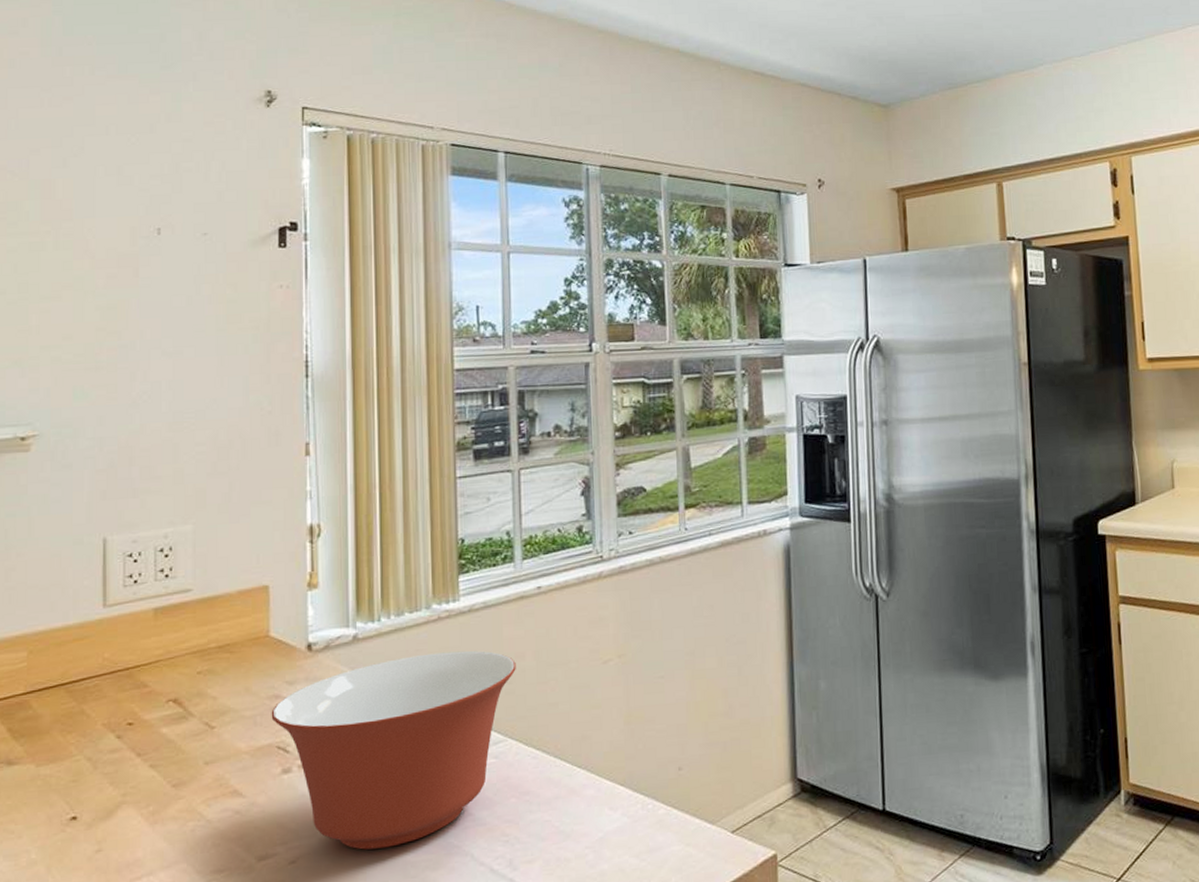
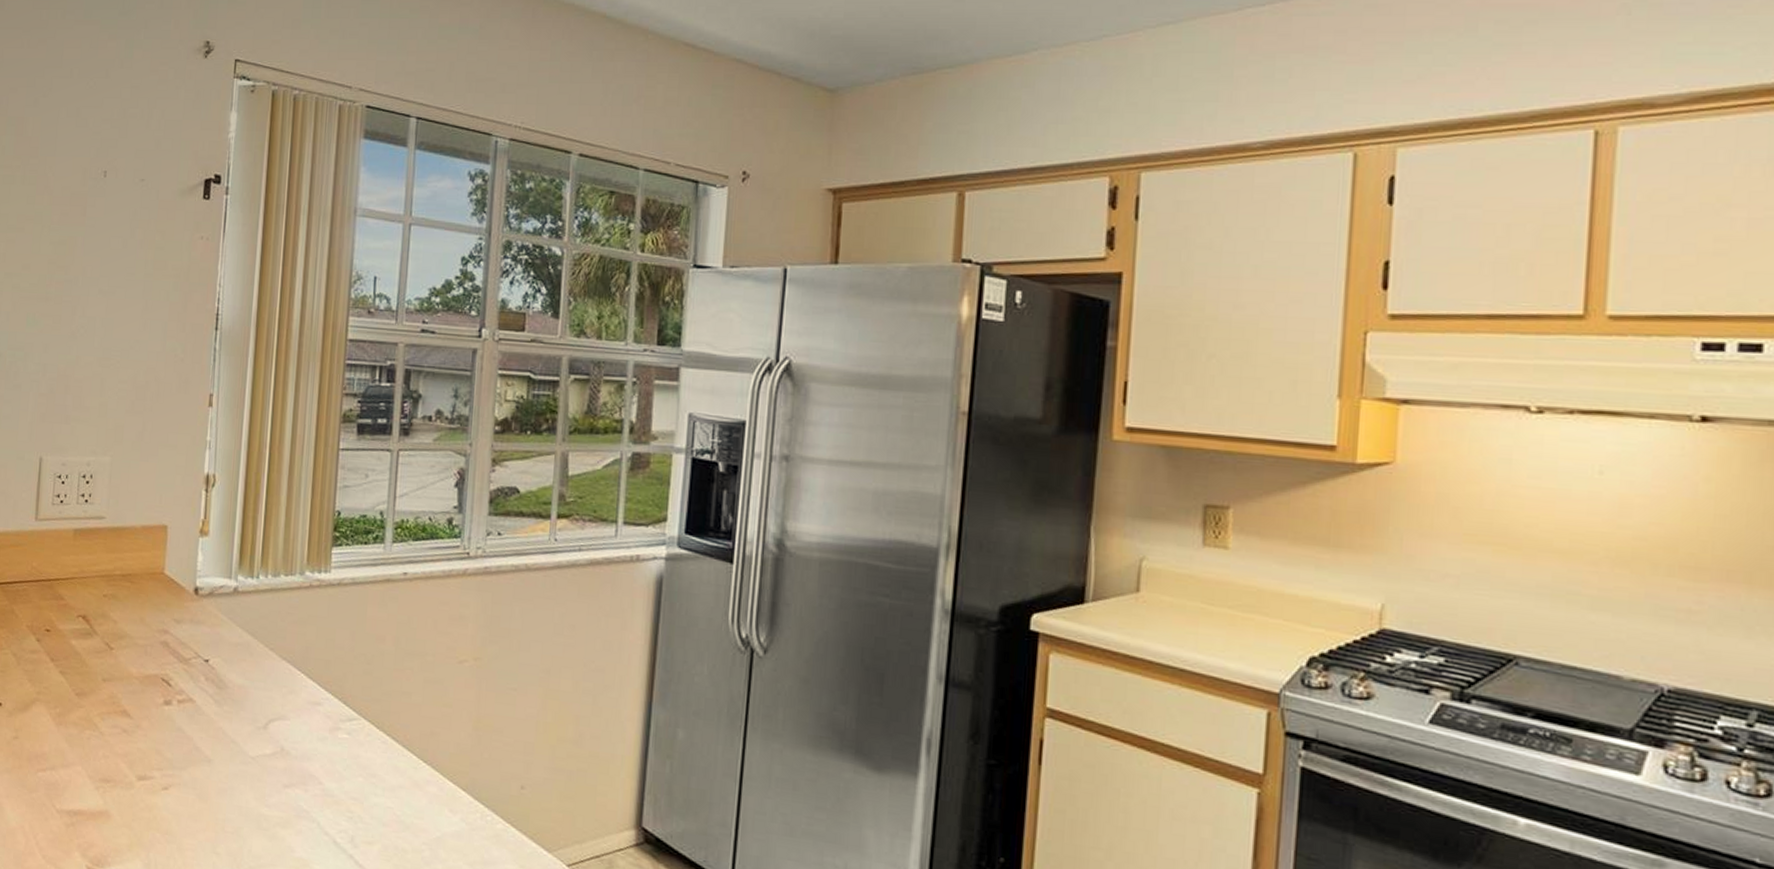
mixing bowl: present [271,650,516,850] -> none [159,617,376,797]

